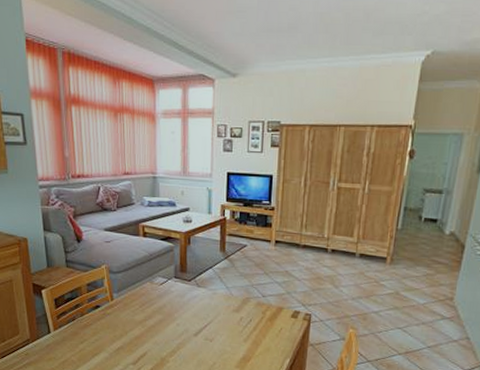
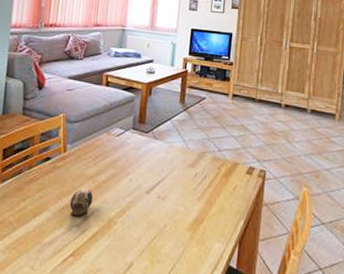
decorative egg: none [123,331,145,357] -> present [69,187,94,217]

